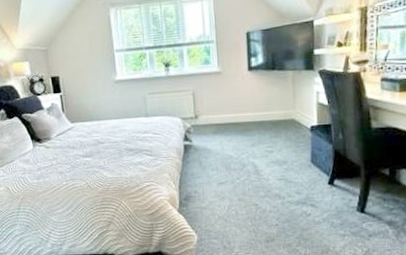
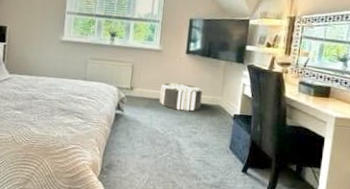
pouf: none [226,102,273,132] -> present [159,82,202,112]

